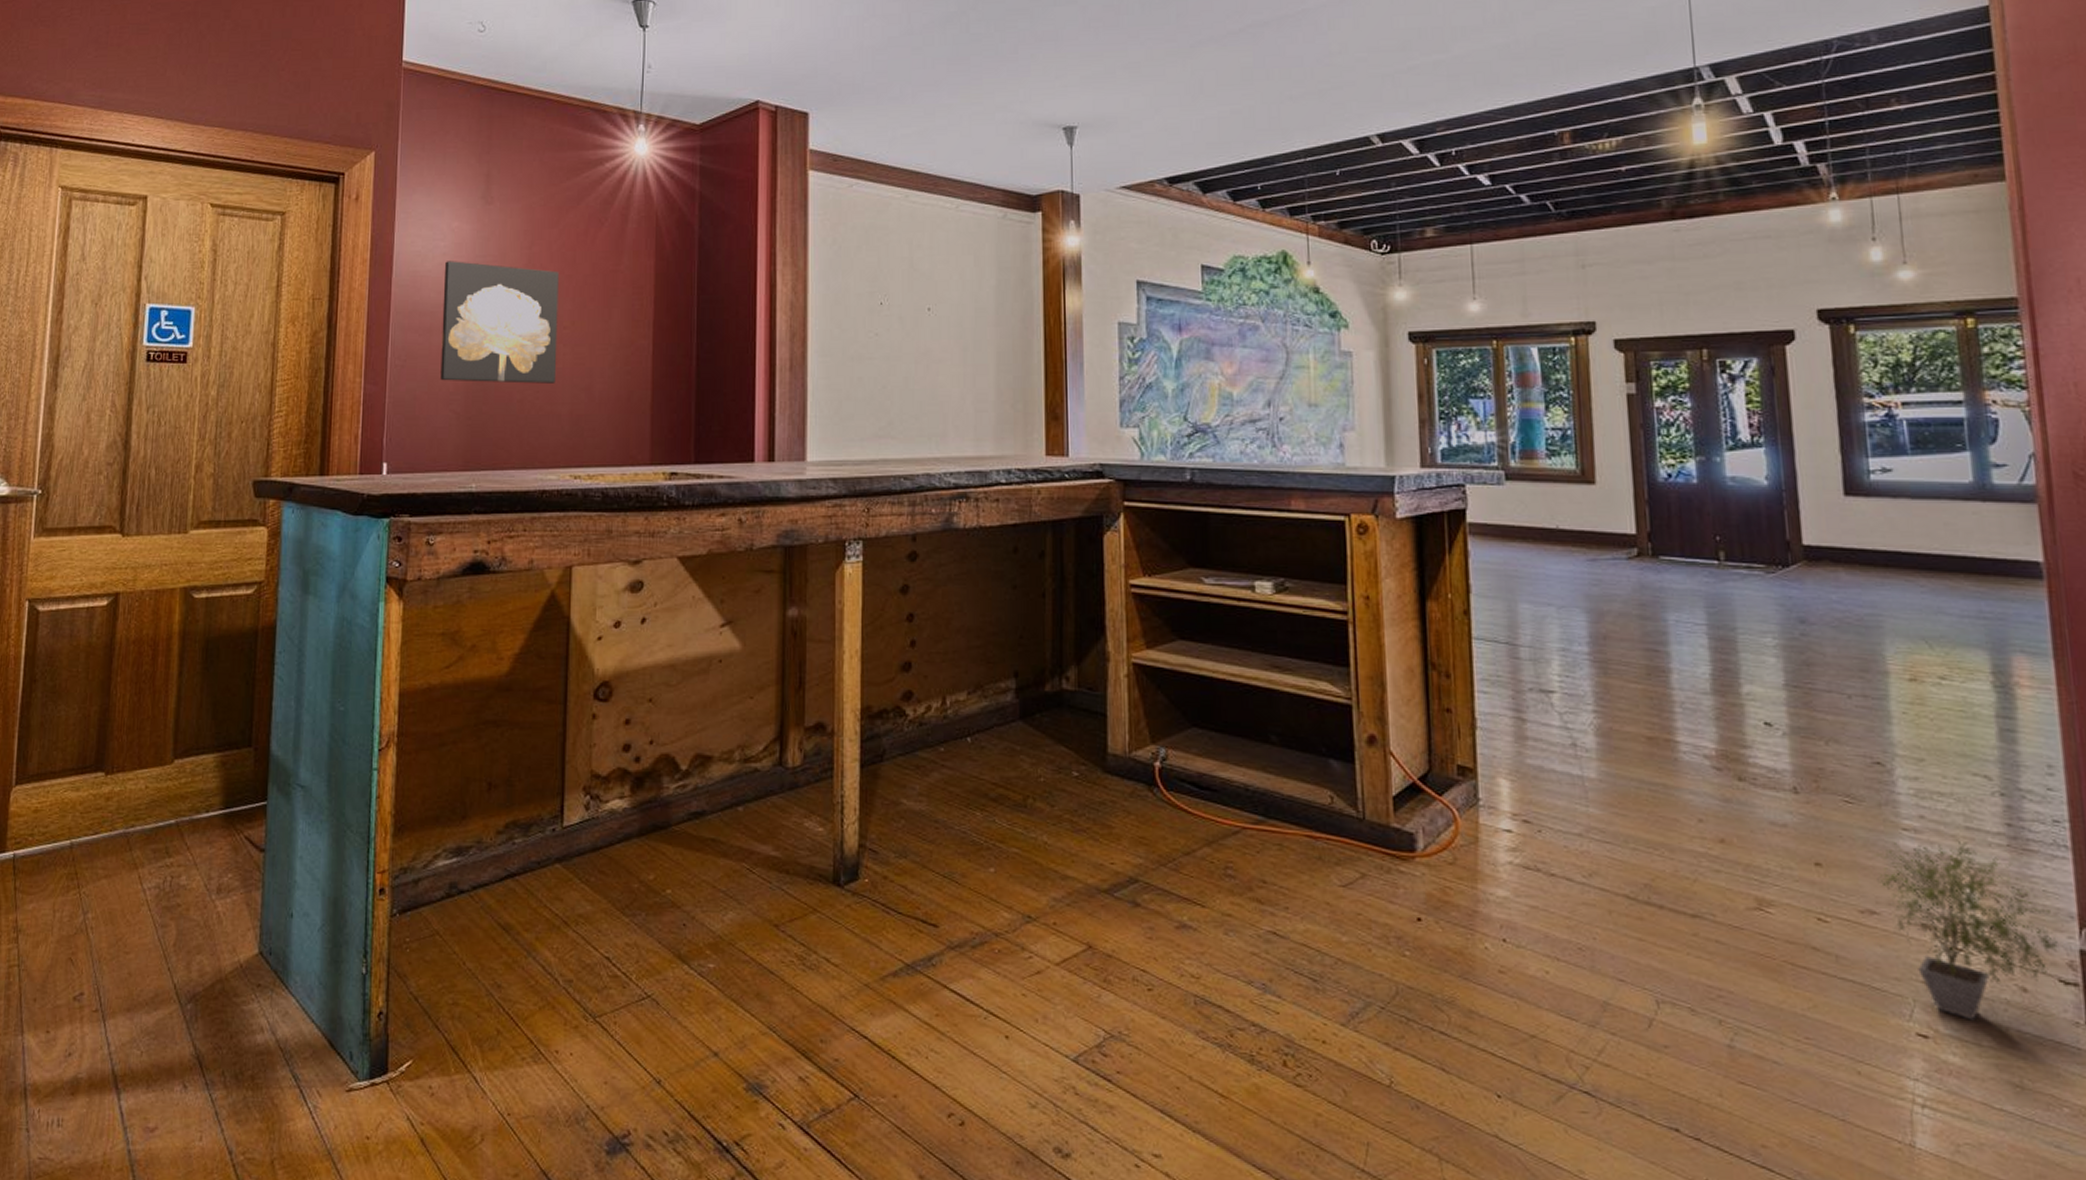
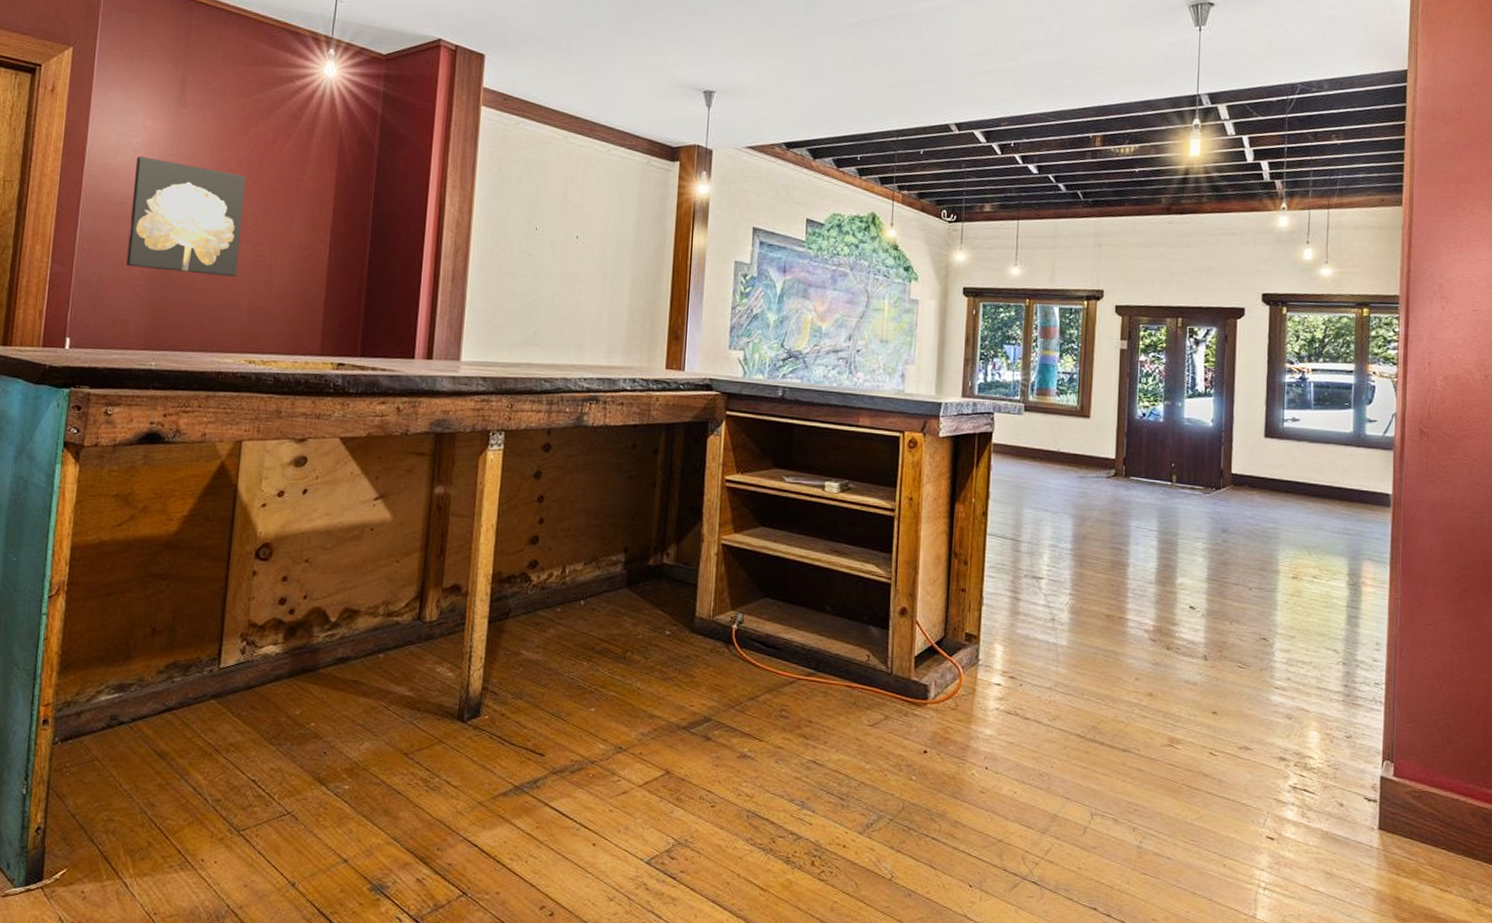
potted plant: present [1875,839,2060,1021] -> none [1253,696,1368,827]

